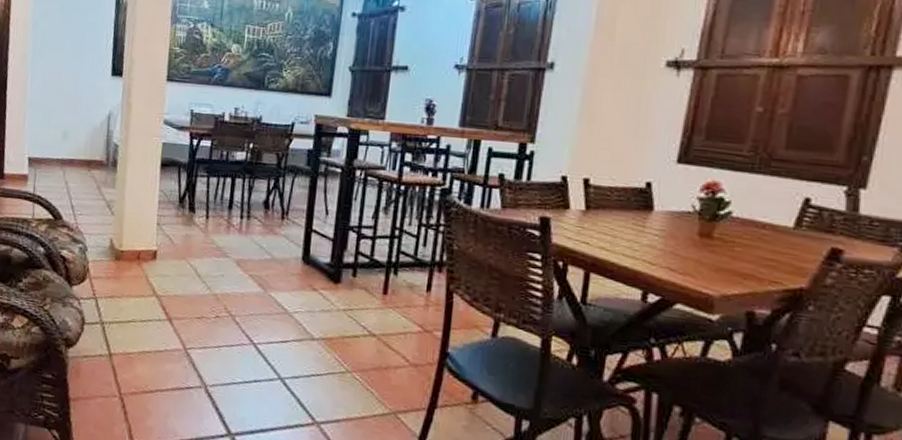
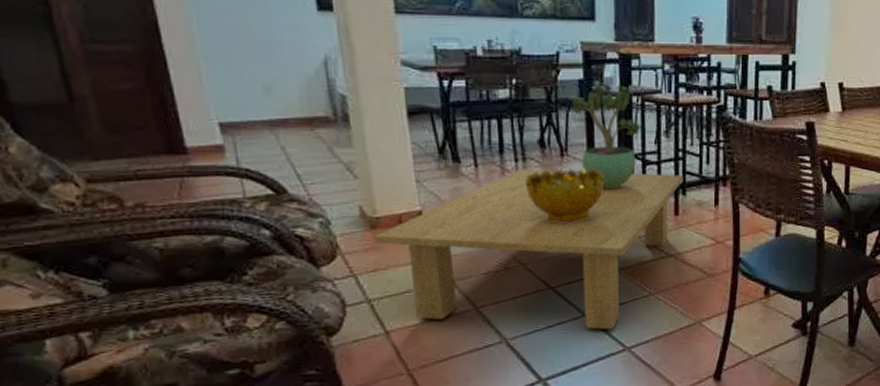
coffee table: none [116,225,397,400] -> present [374,168,683,330]
decorative bowl: none [245,229,319,285] -> present [524,167,604,224]
potted plant: none [298,155,361,257] -> present [572,84,641,188]

